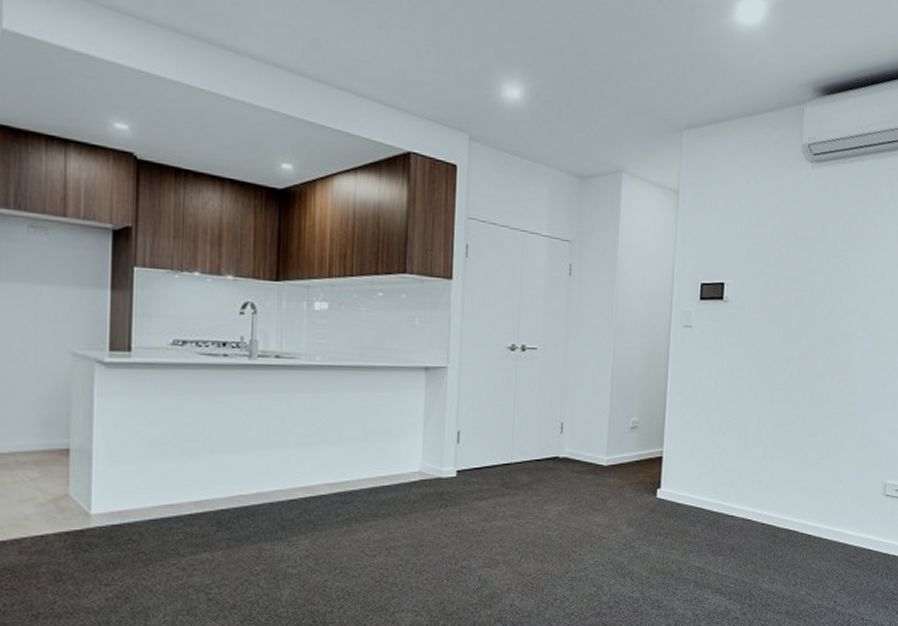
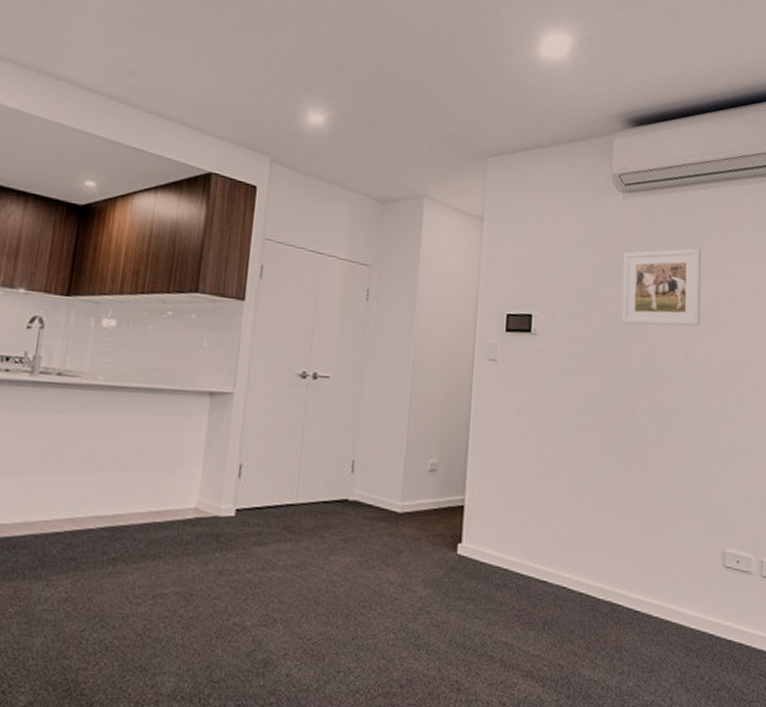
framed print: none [805,215,881,289] -> present [621,248,701,327]

